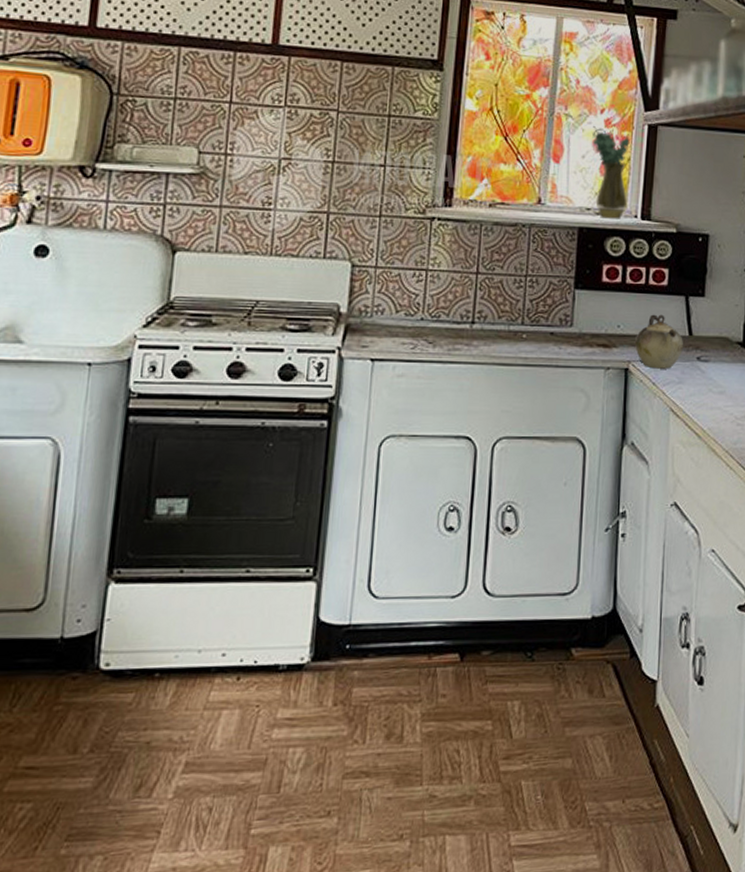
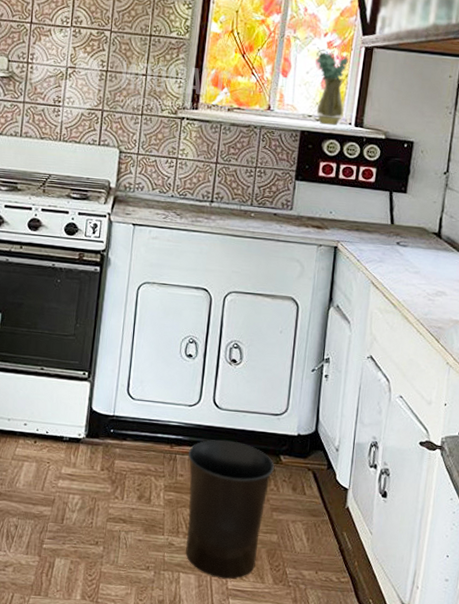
waste bin: none [452,637,564,833] -> present [185,440,274,578]
teapot: present [635,314,684,369] -> none [344,204,386,250]

